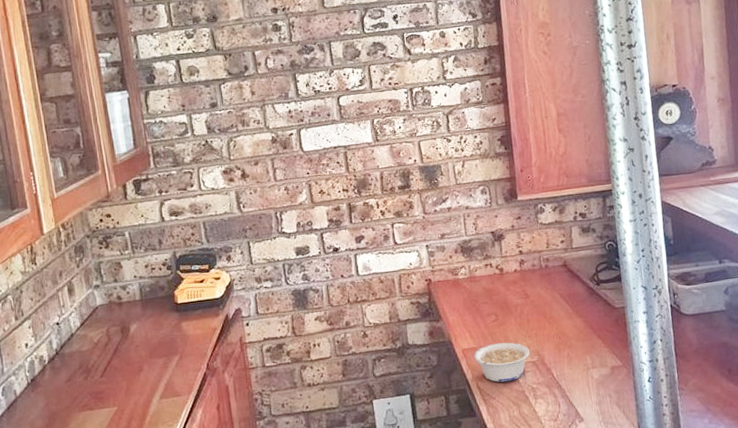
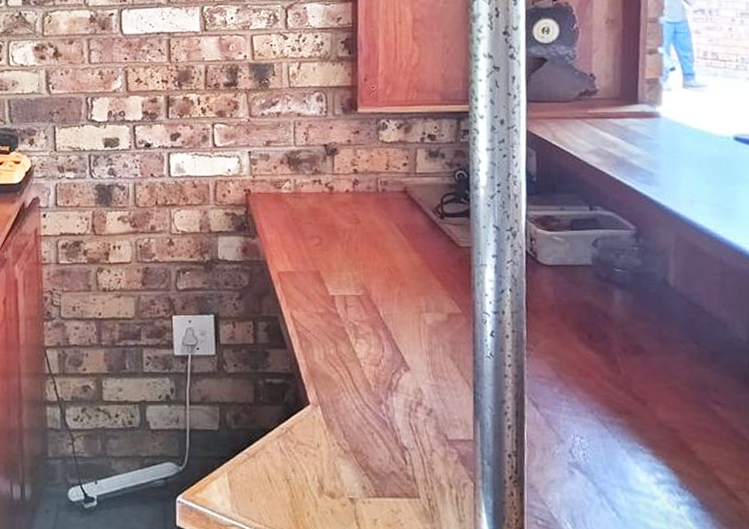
legume: present [474,342,530,383] -> none [291,270,355,315]

